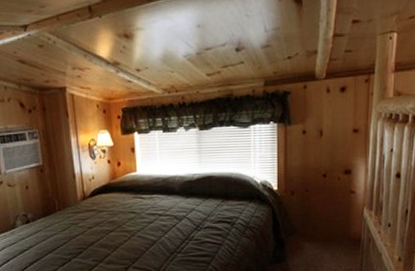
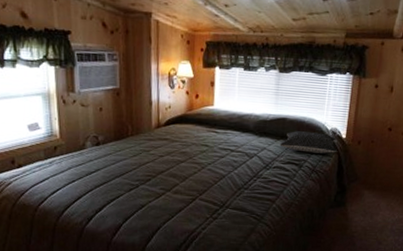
pillow: none [208,187,271,209] -> present [279,131,338,154]

